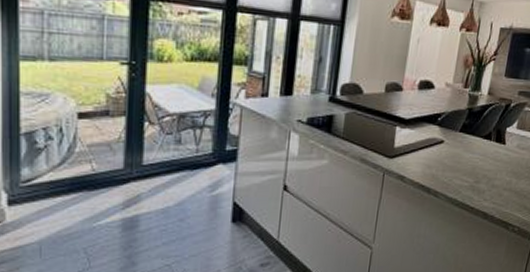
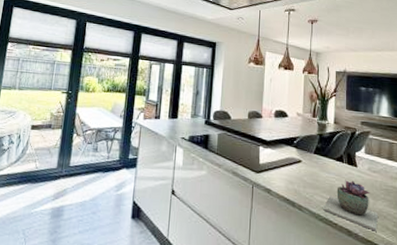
succulent plant: none [461,159,518,212] -> present [323,180,378,232]

